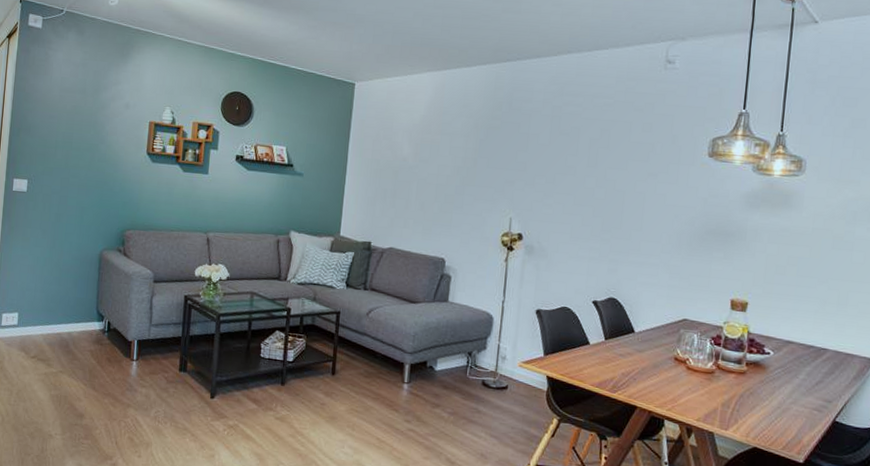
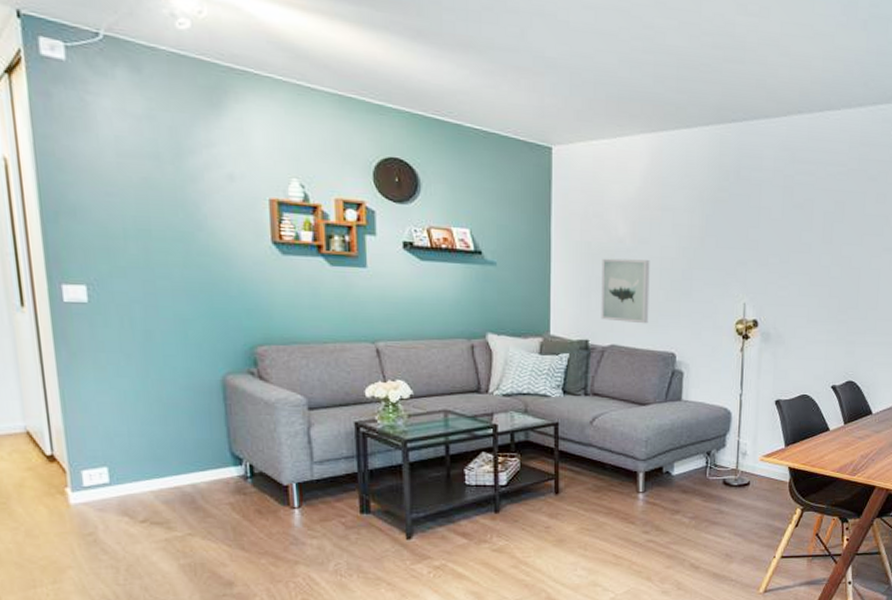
wall art: none [383,173,428,231] -> present [601,258,650,324]

